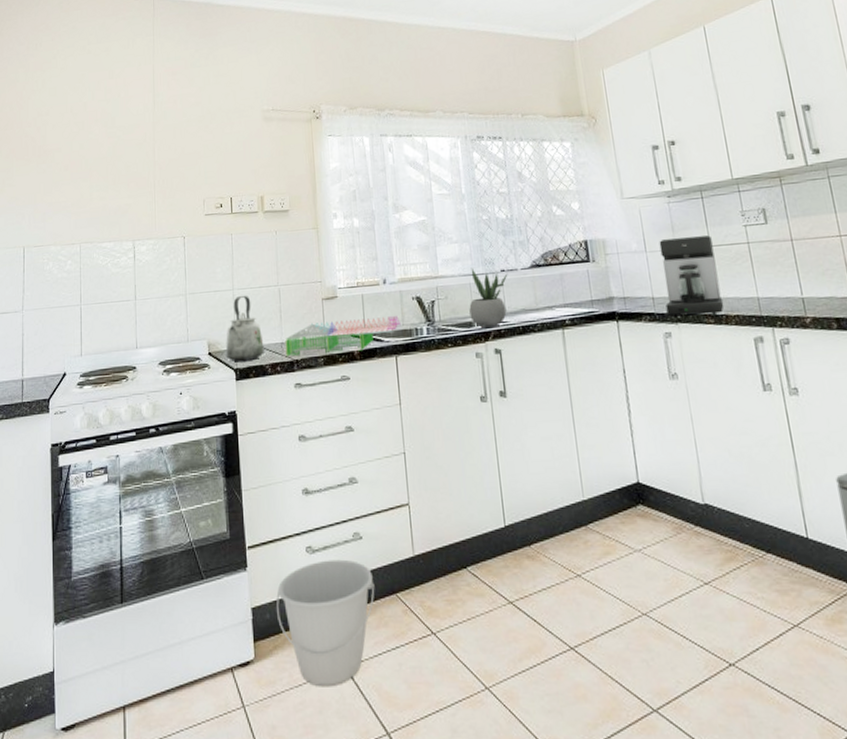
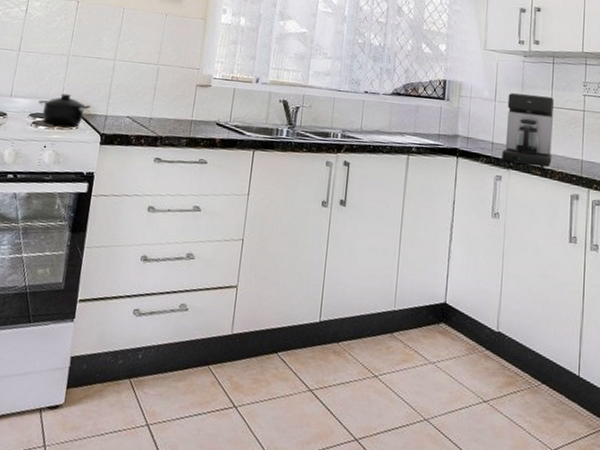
saucepan: none [165,334,218,370] -> present [38,93,91,126]
kettle: present [225,295,264,362] -> none [95,66,134,129]
bucket: present [276,559,375,687] -> none [93,324,191,441]
dish rack: present [285,316,401,357] -> none [151,105,265,140]
potted plant: present [469,267,508,328] -> none [328,84,370,141]

